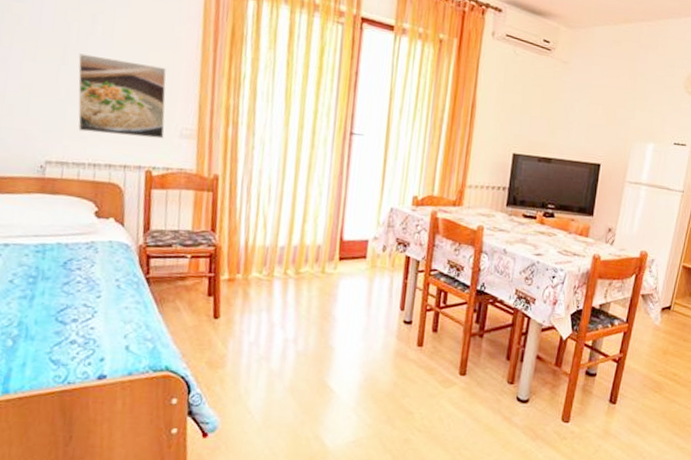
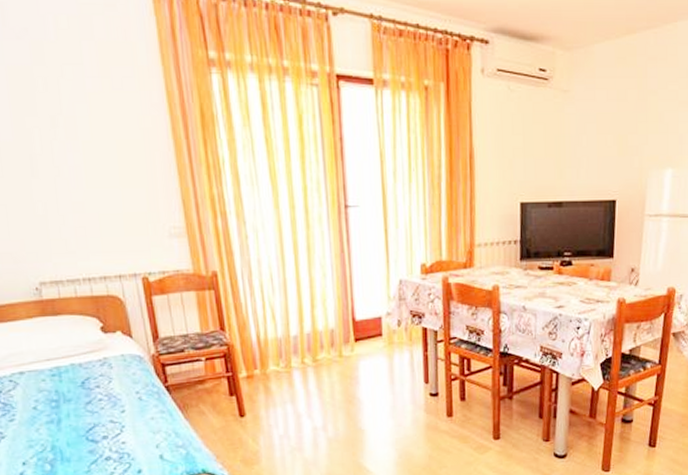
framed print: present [78,53,166,139] -> none [47,162,153,246]

